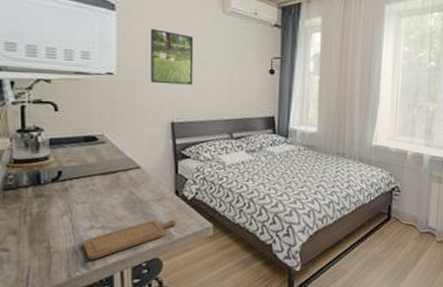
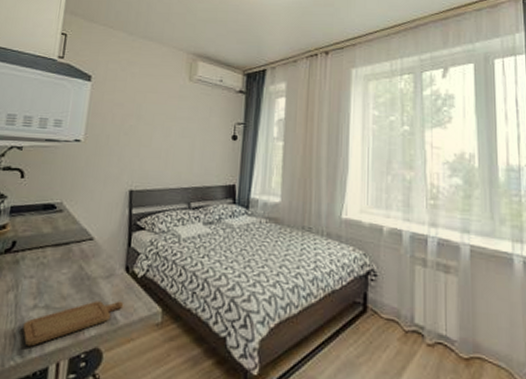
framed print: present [150,29,194,85] -> none [115,97,160,152]

